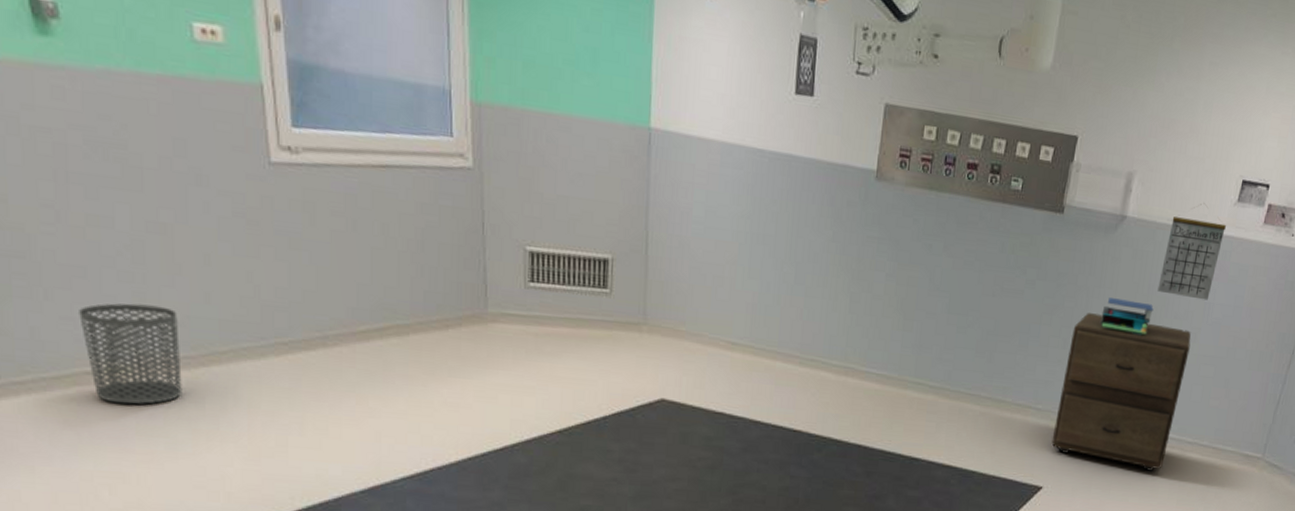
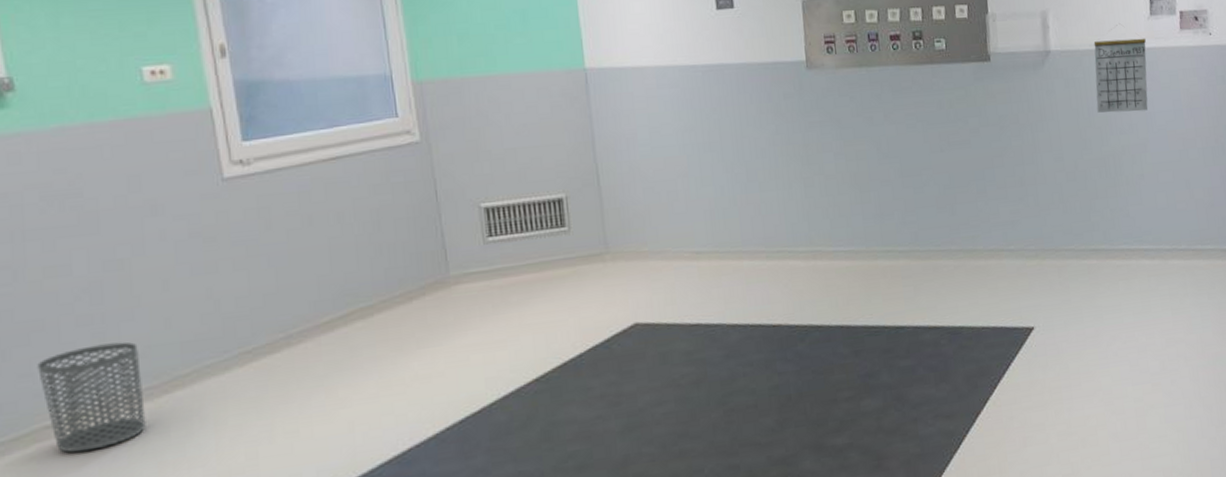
filing cabinet: present [1051,313,1191,471] -> none [1026,142,1148,289]
binder: present [1100,298,1154,335] -> none [1049,126,1099,158]

